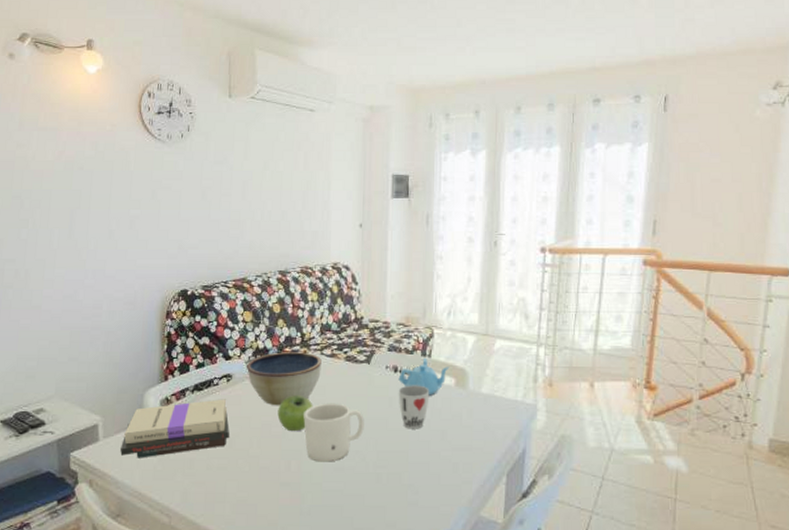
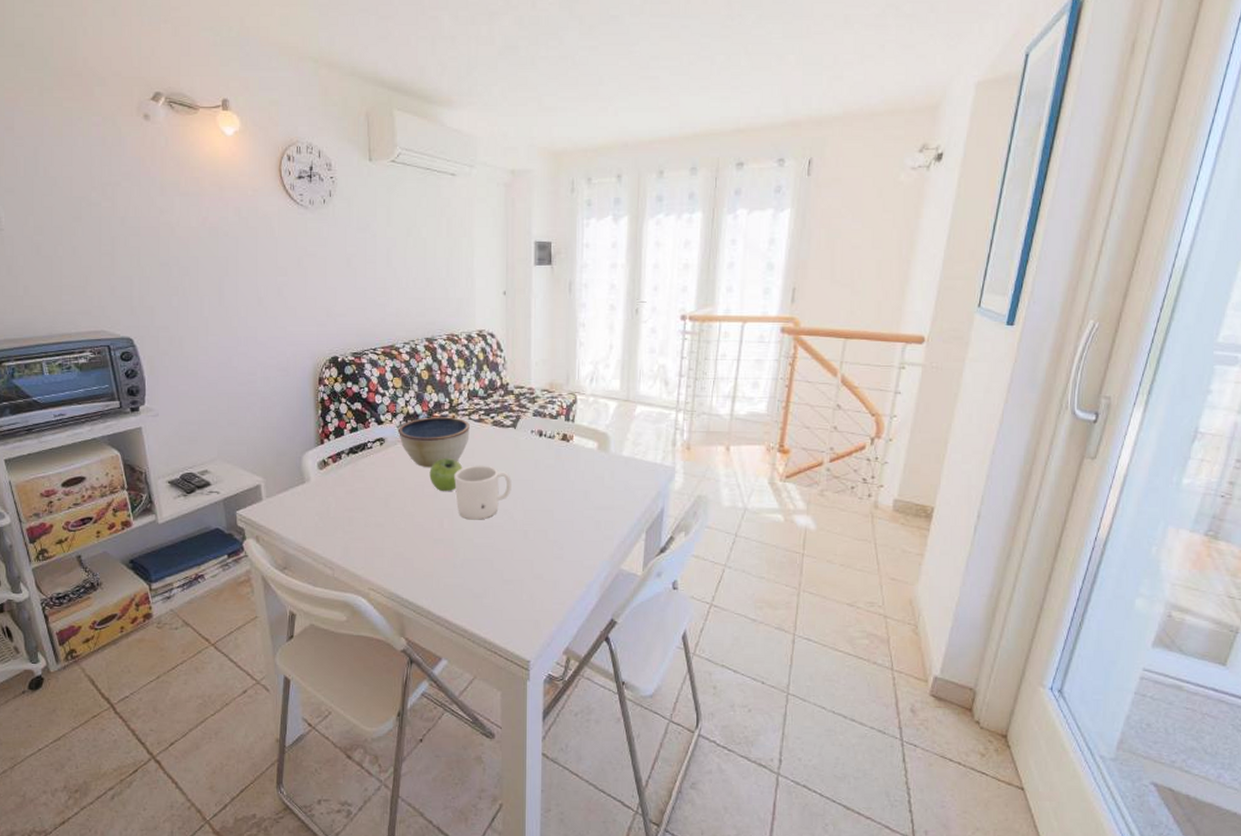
books: present [120,399,230,458] -> none [283,461,386,516]
teapot: present [398,357,450,396] -> none [543,422,592,459]
cup: present [398,385,430,429] -> none [543,448,573,490]

